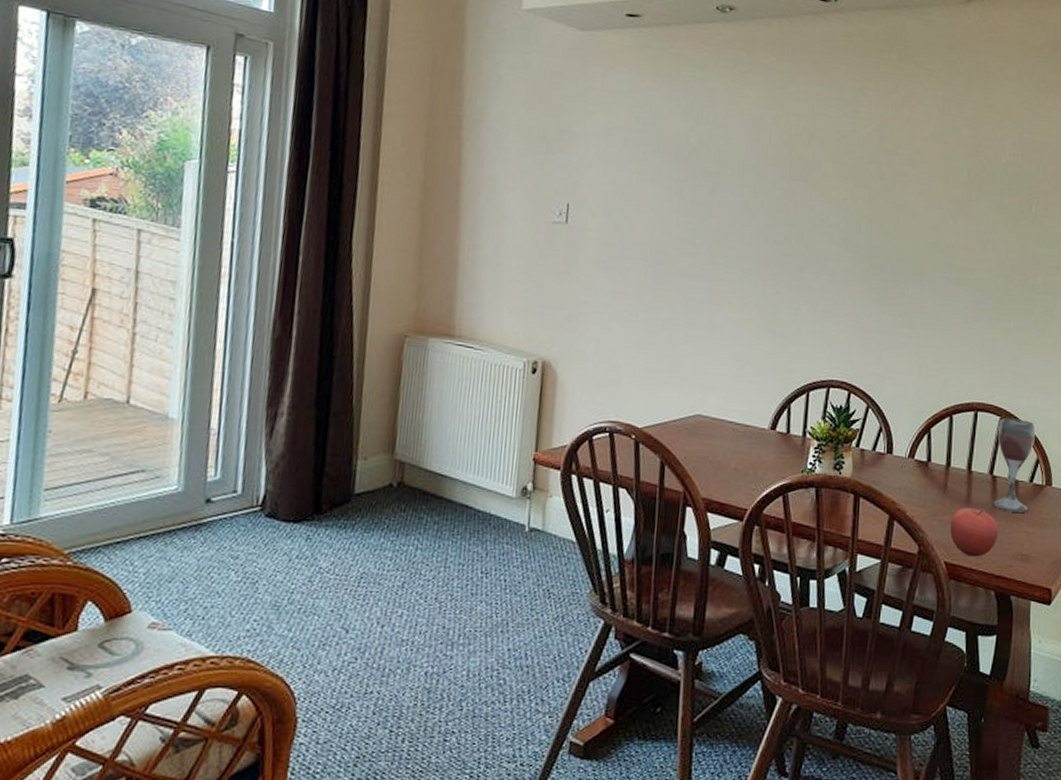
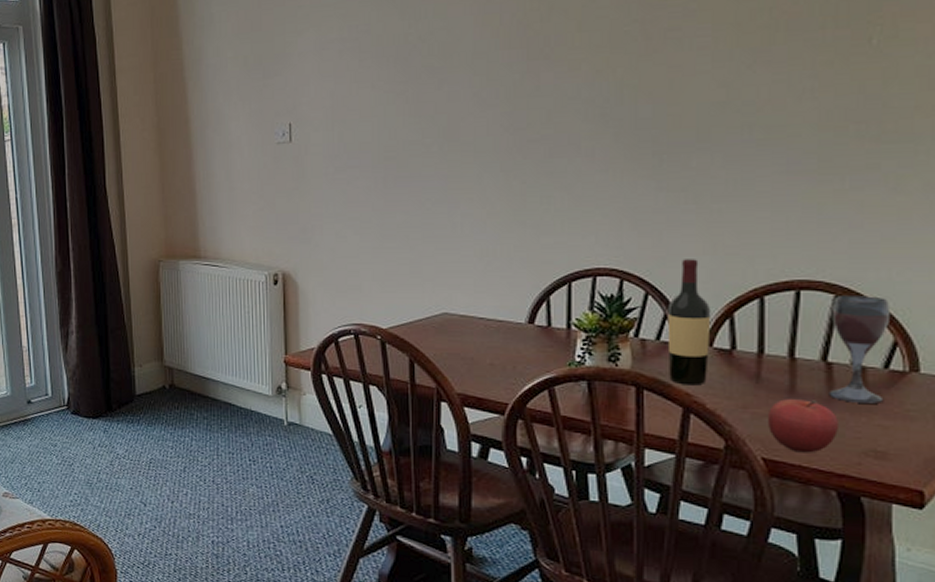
wine bottle: none [880,377,915,494] -> present [667,259,711,386]

